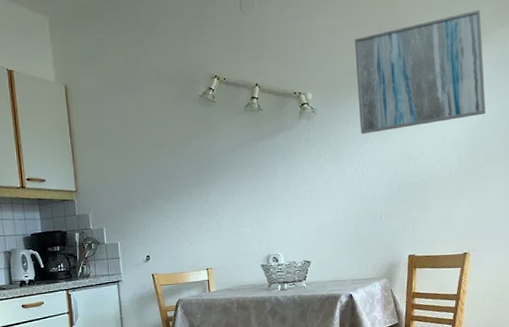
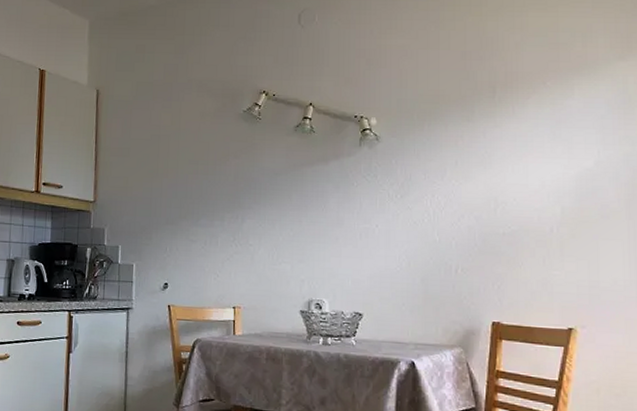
wall art: present [354,10,485,134] -> none [432,39,599,170]

